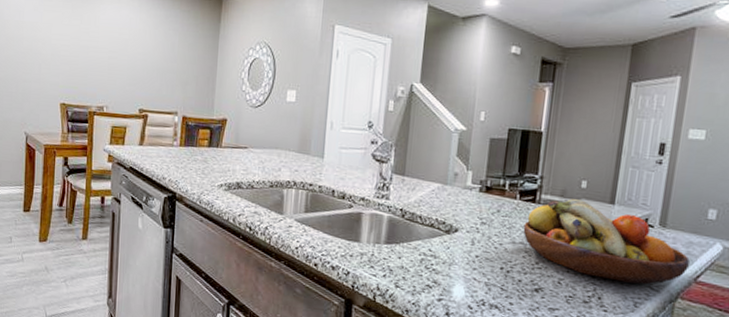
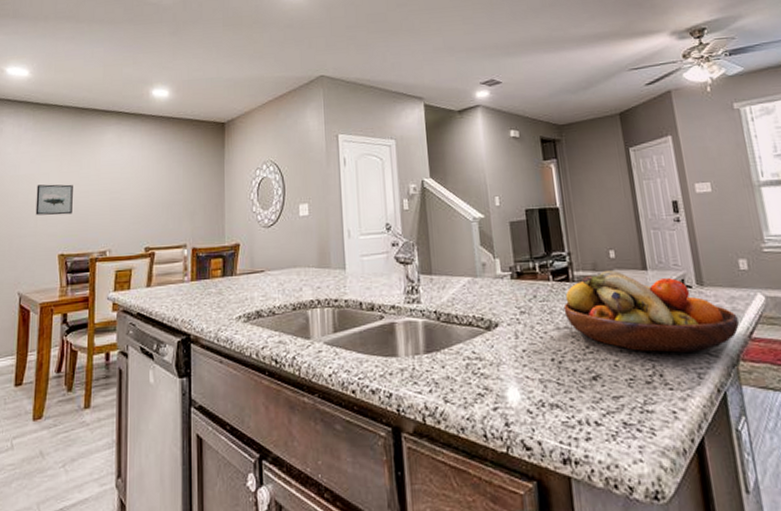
wall art: none [39,34,74,67] -> present [35,184,73,216]

